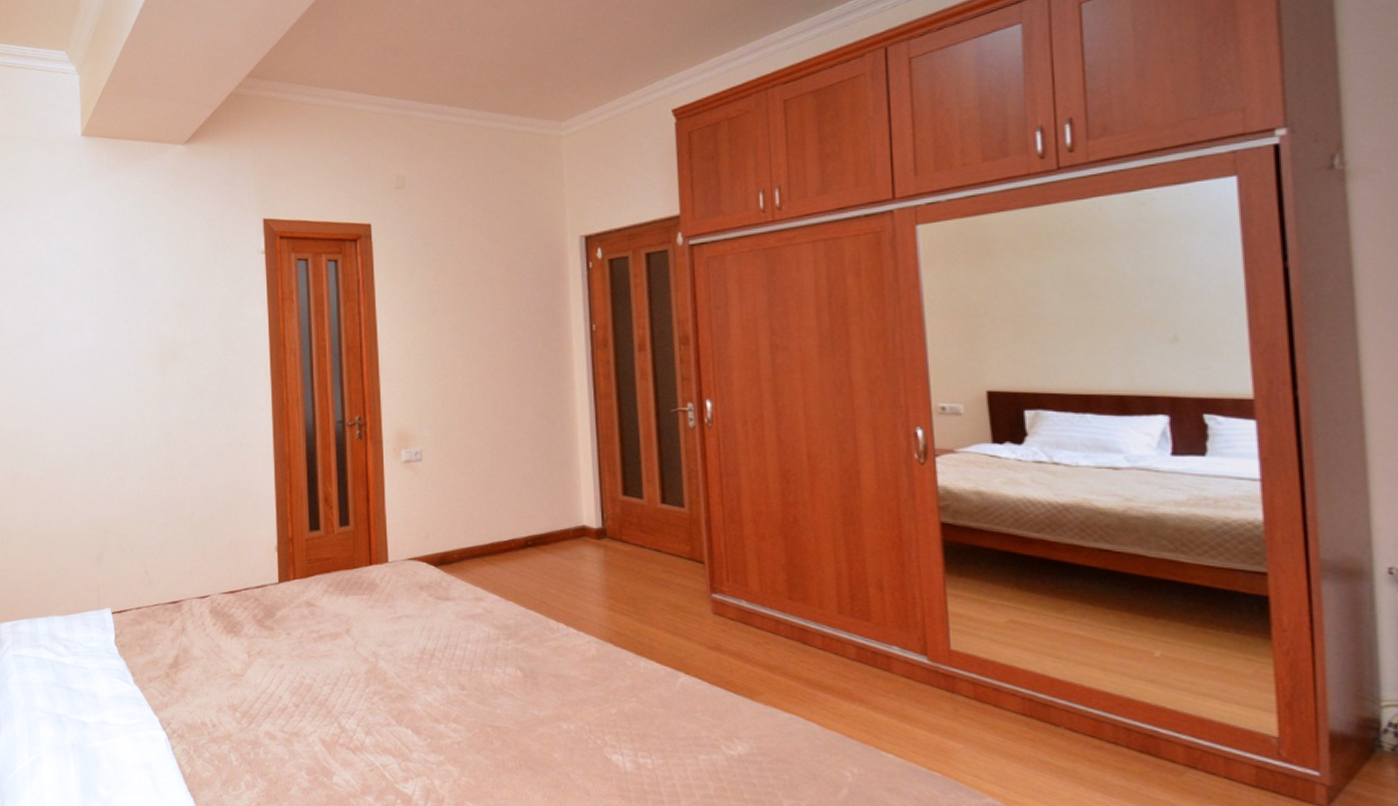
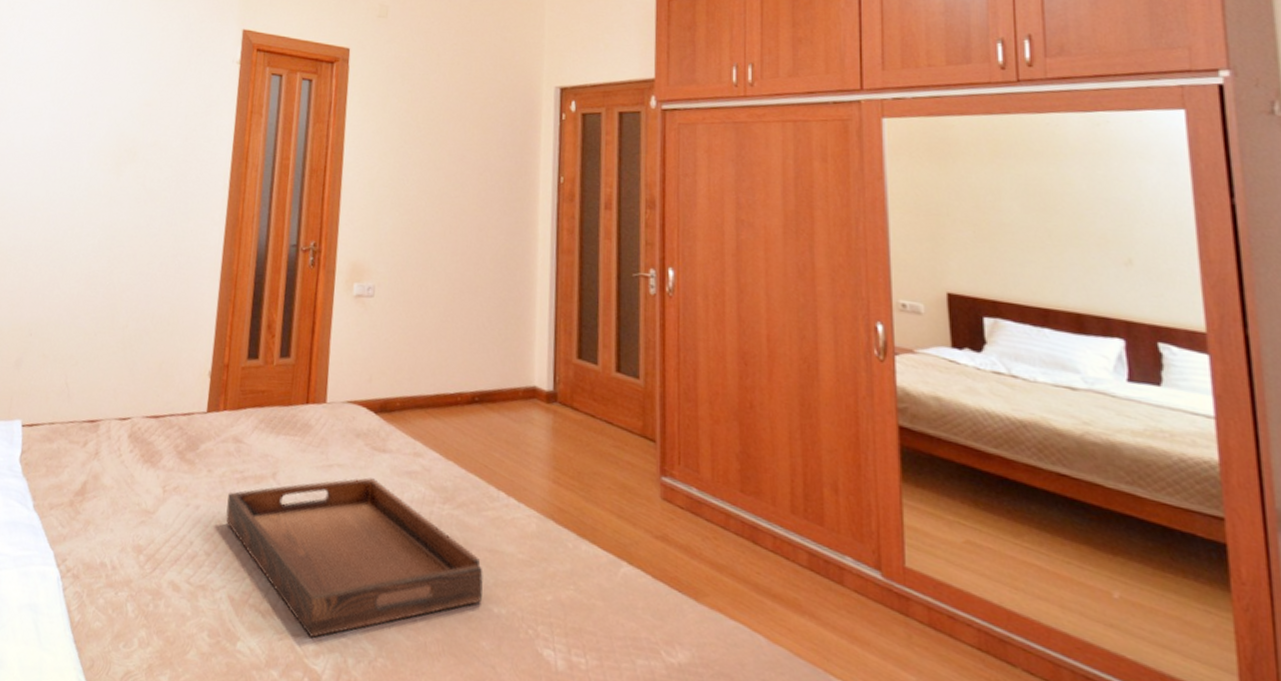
serving tray: none [308,624,551,766] -> present [225,478,483,638]

